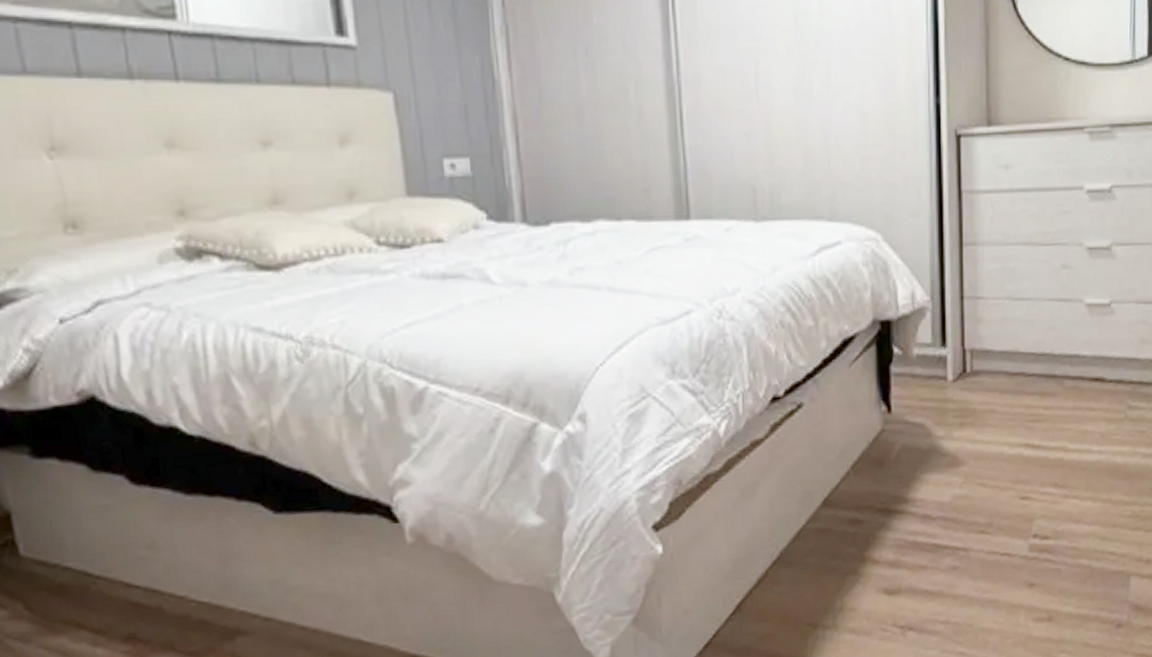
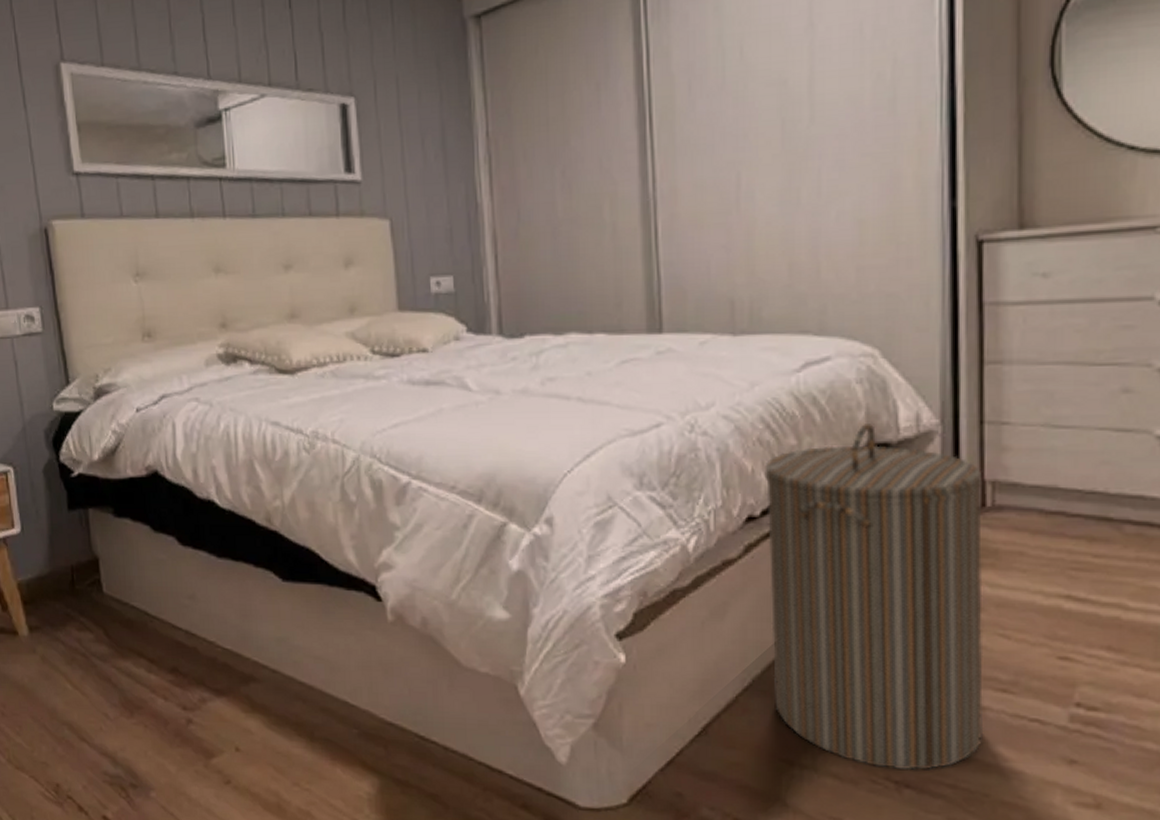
laundry hamper: none [786,301,968,617] -> present [764,422,984,771]

